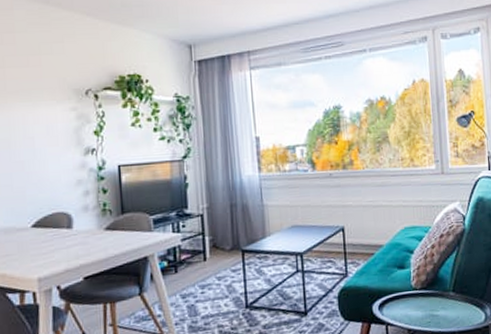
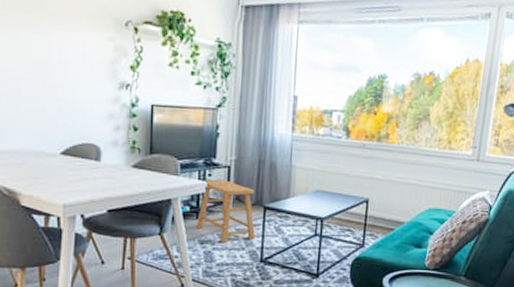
stool: none [175,229,237,294] -> present [195,180,255,243]

